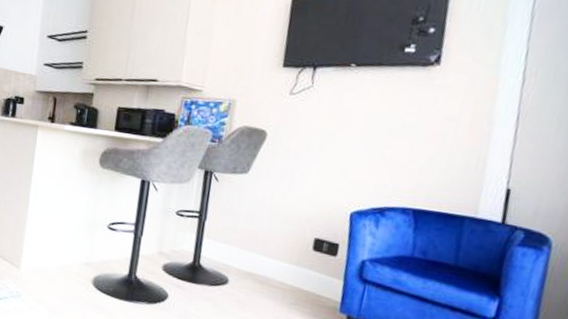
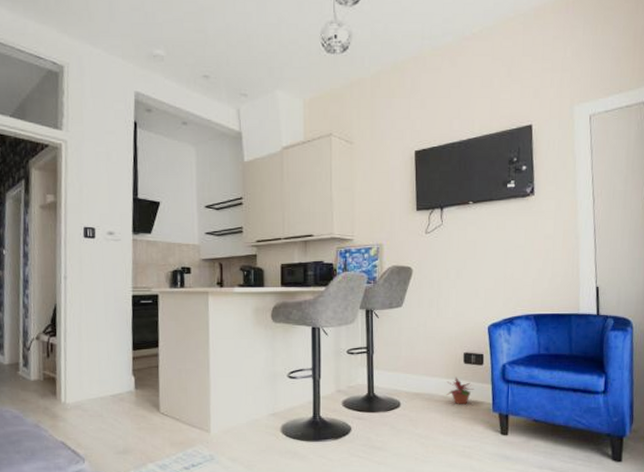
potted plant: none [285,263,321,298] -> present [446,377,474,405]

